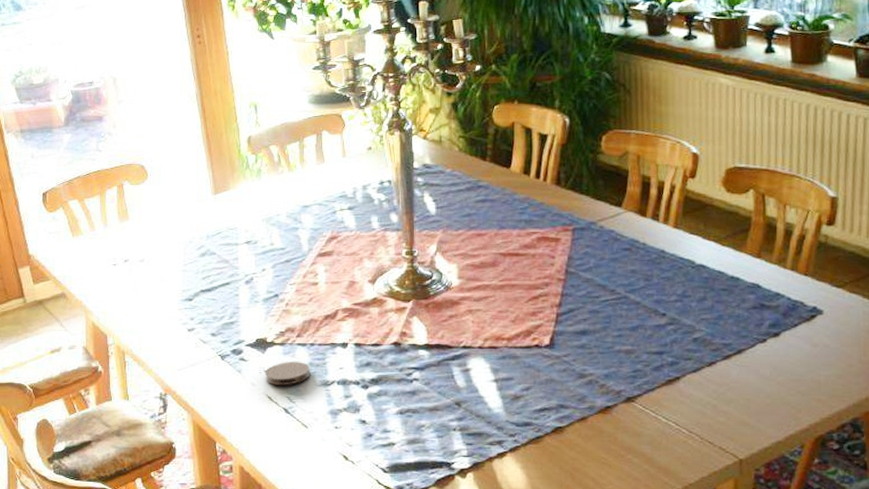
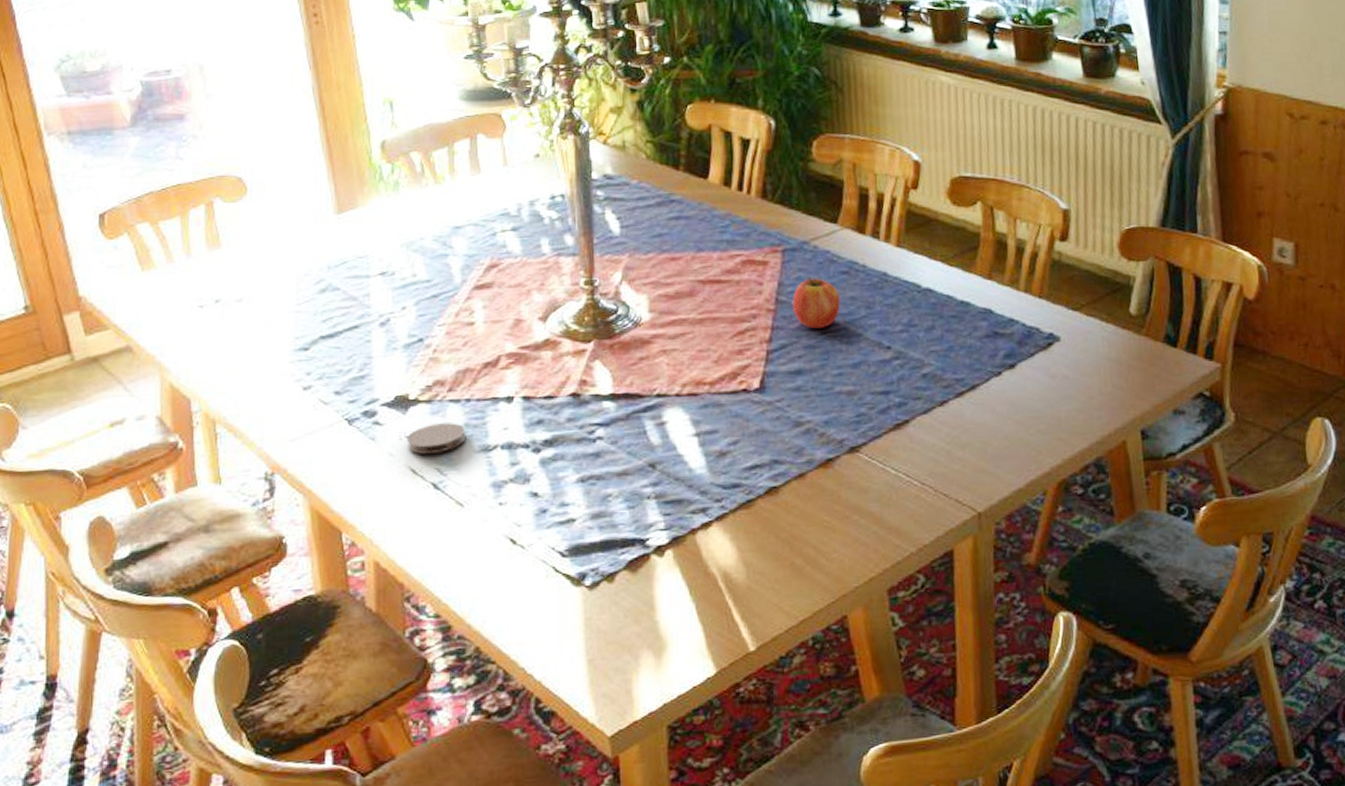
fruit: none [580,252,622,296] -> present [792,277,840,329]

